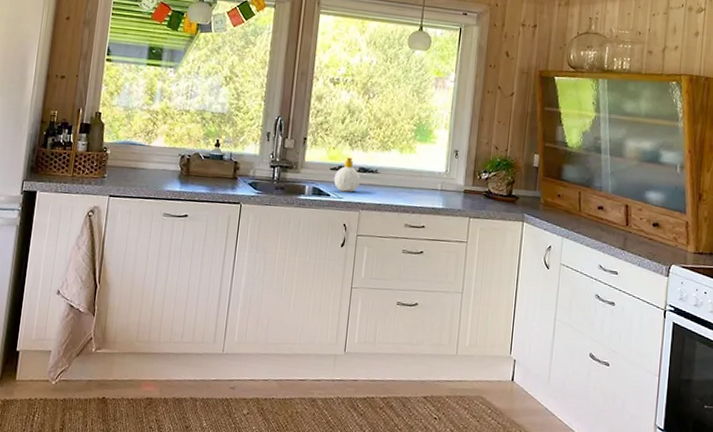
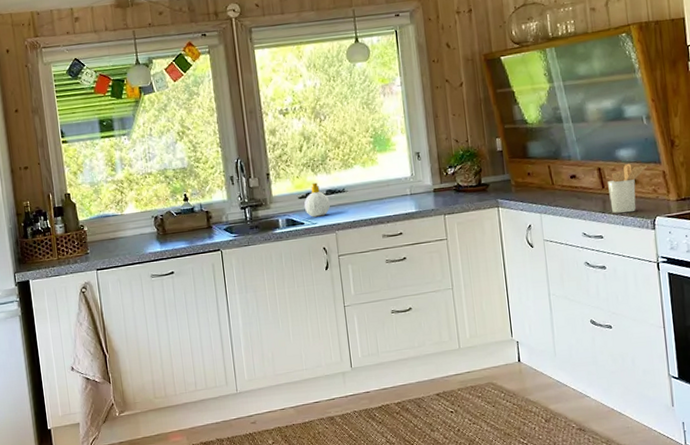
utensil holder: none [631,206,672,255] -> present [608,163,647,214]

